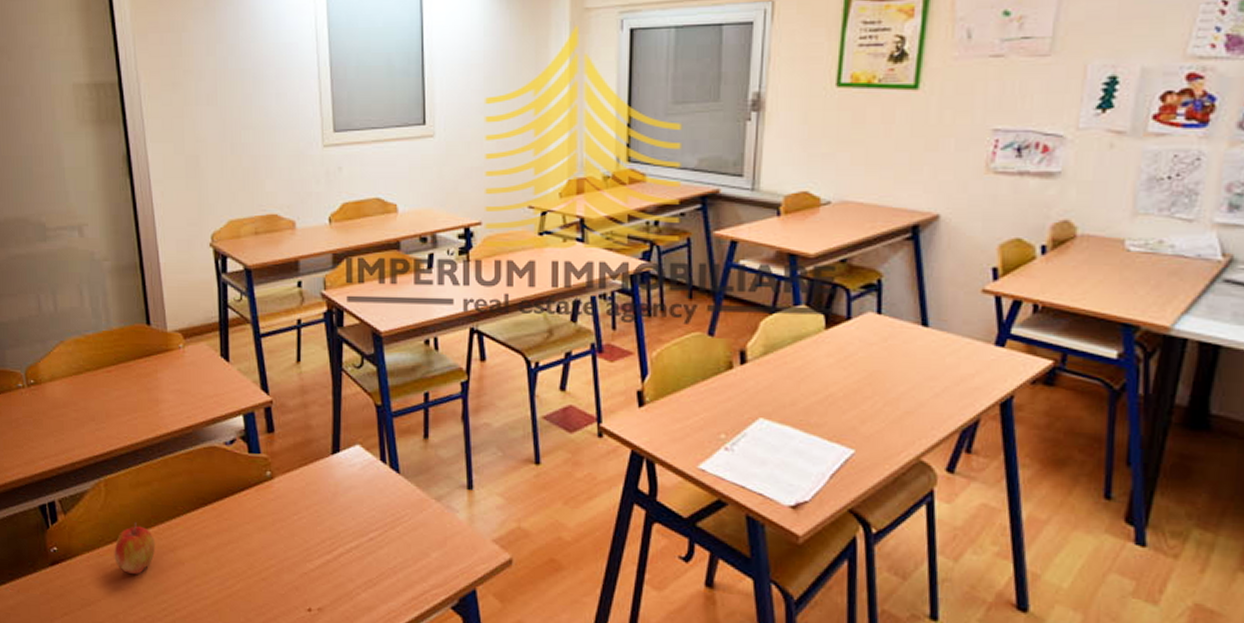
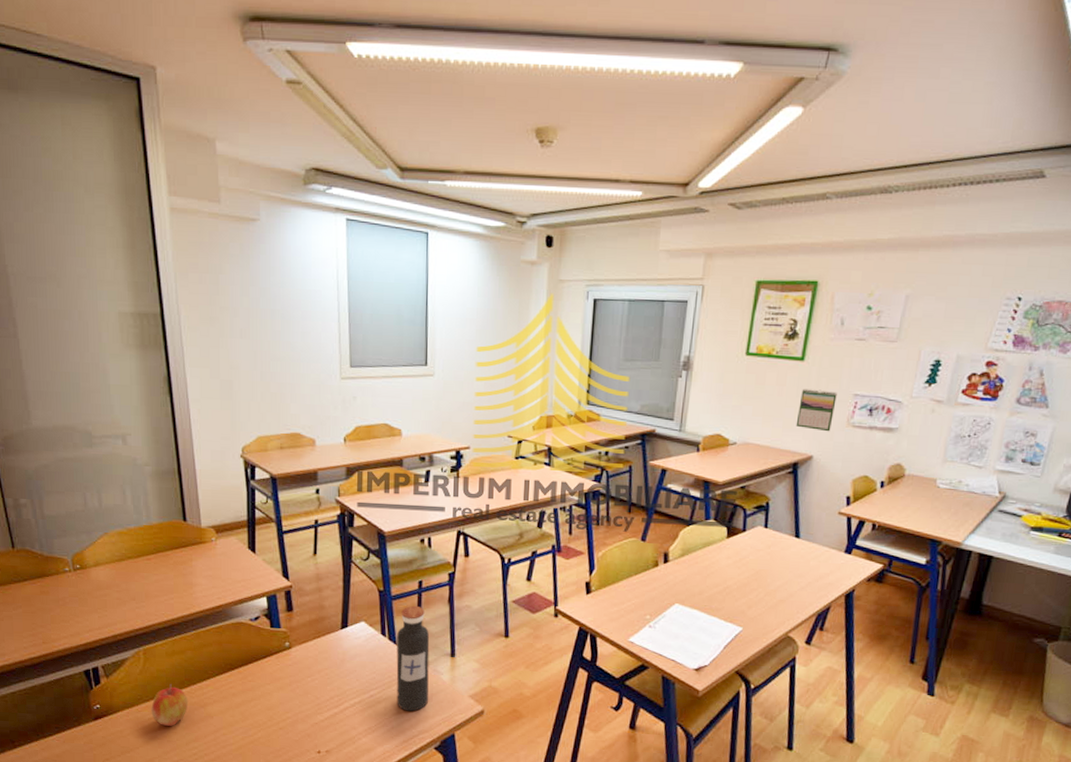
water bottle: none [400,424,442,560] -> present [396,605,430,712]
calendar: none [912,126,969,182] -> present [795,389,837,432]

